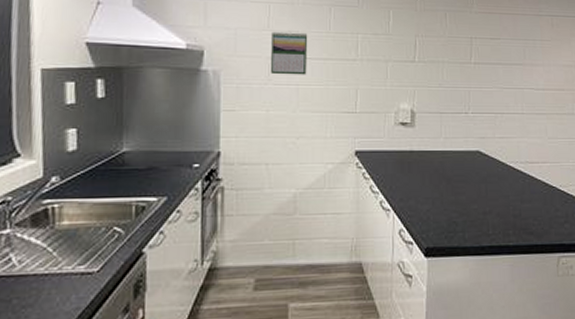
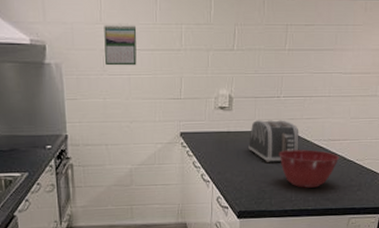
toaster: none [435,138,493,188] -> present [249,120,299,162]
mixing bowl: none [470,173,541,219] -> present [279,149,340,188]

